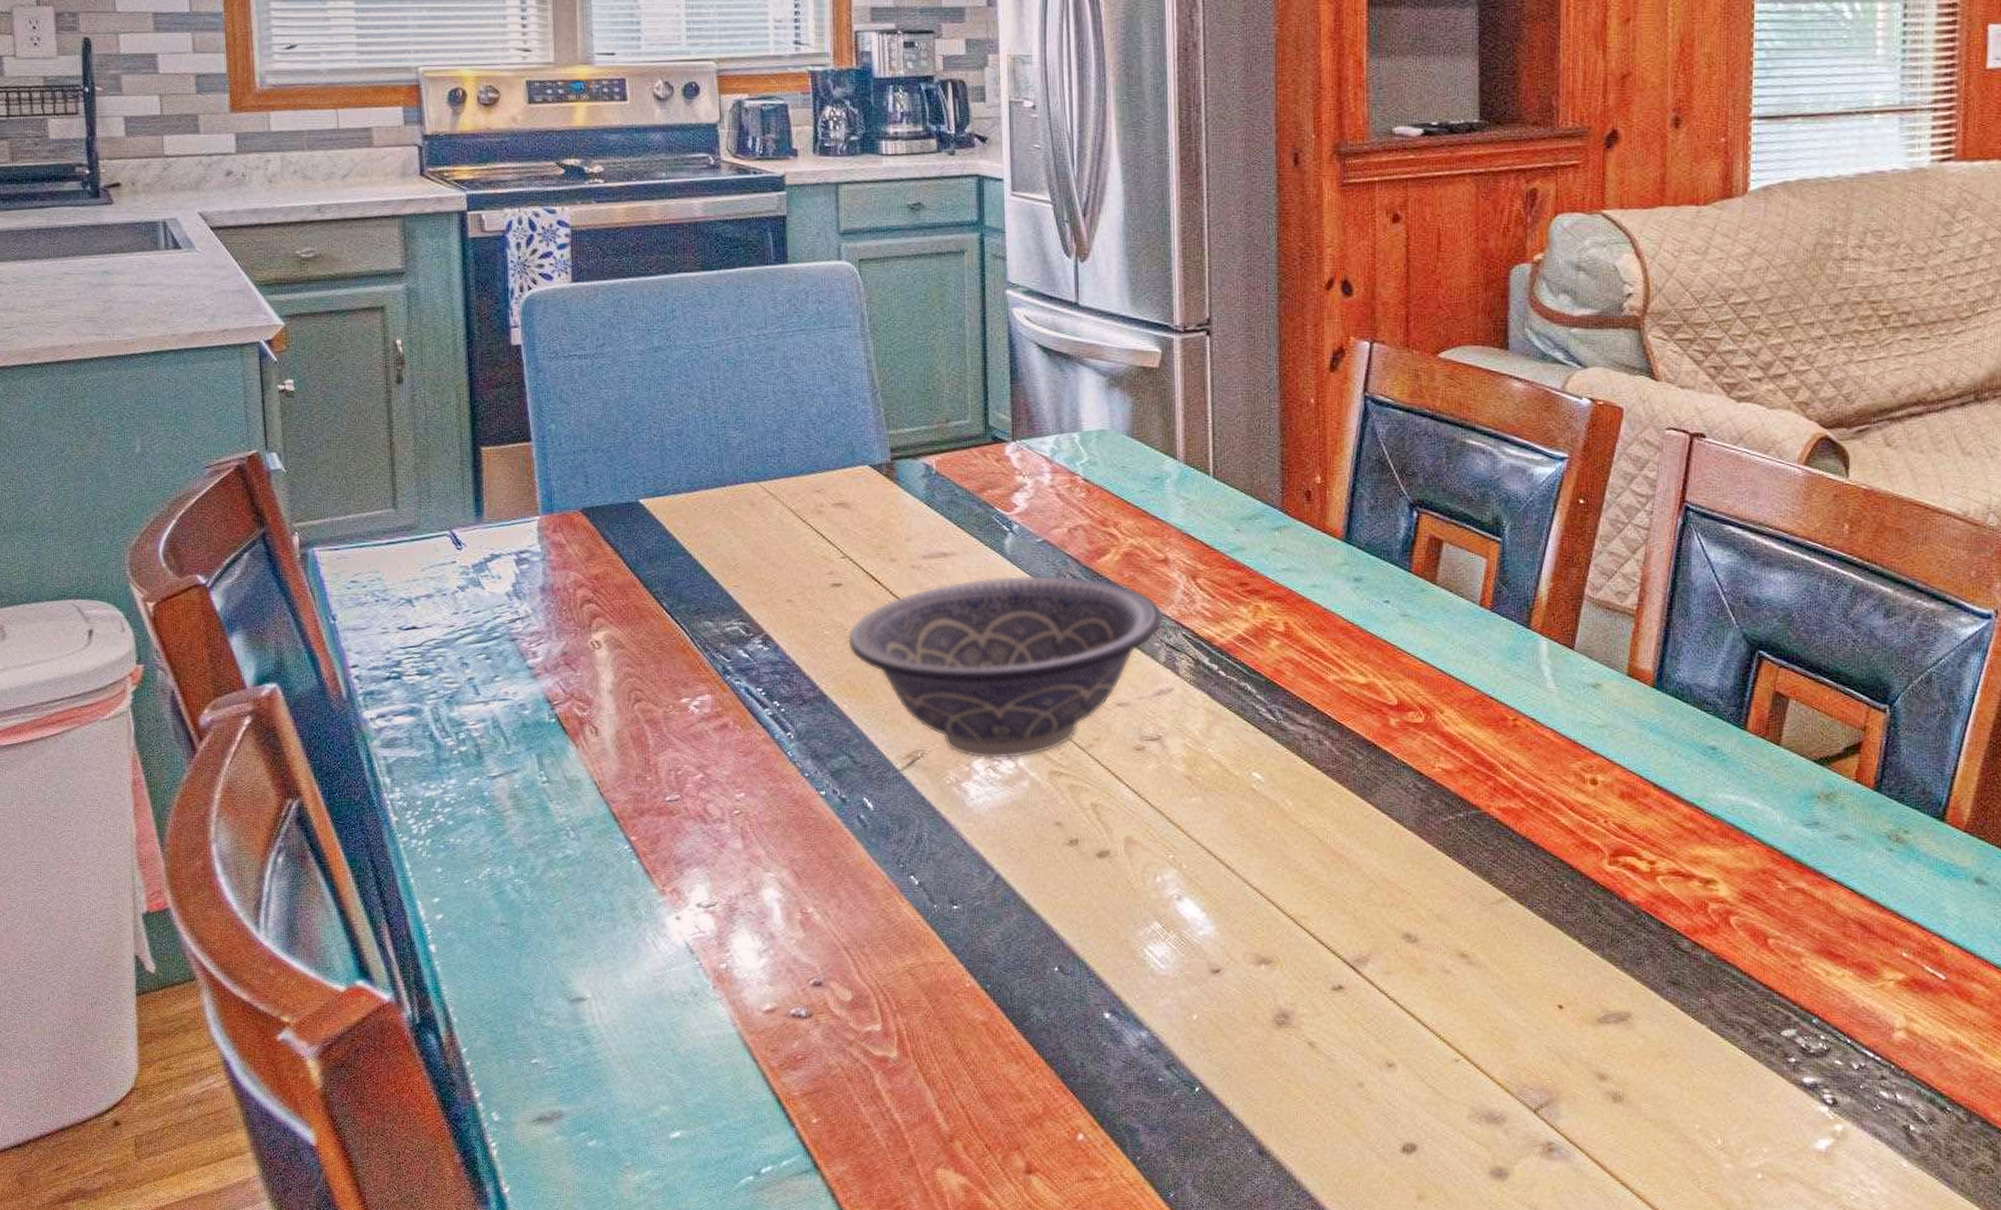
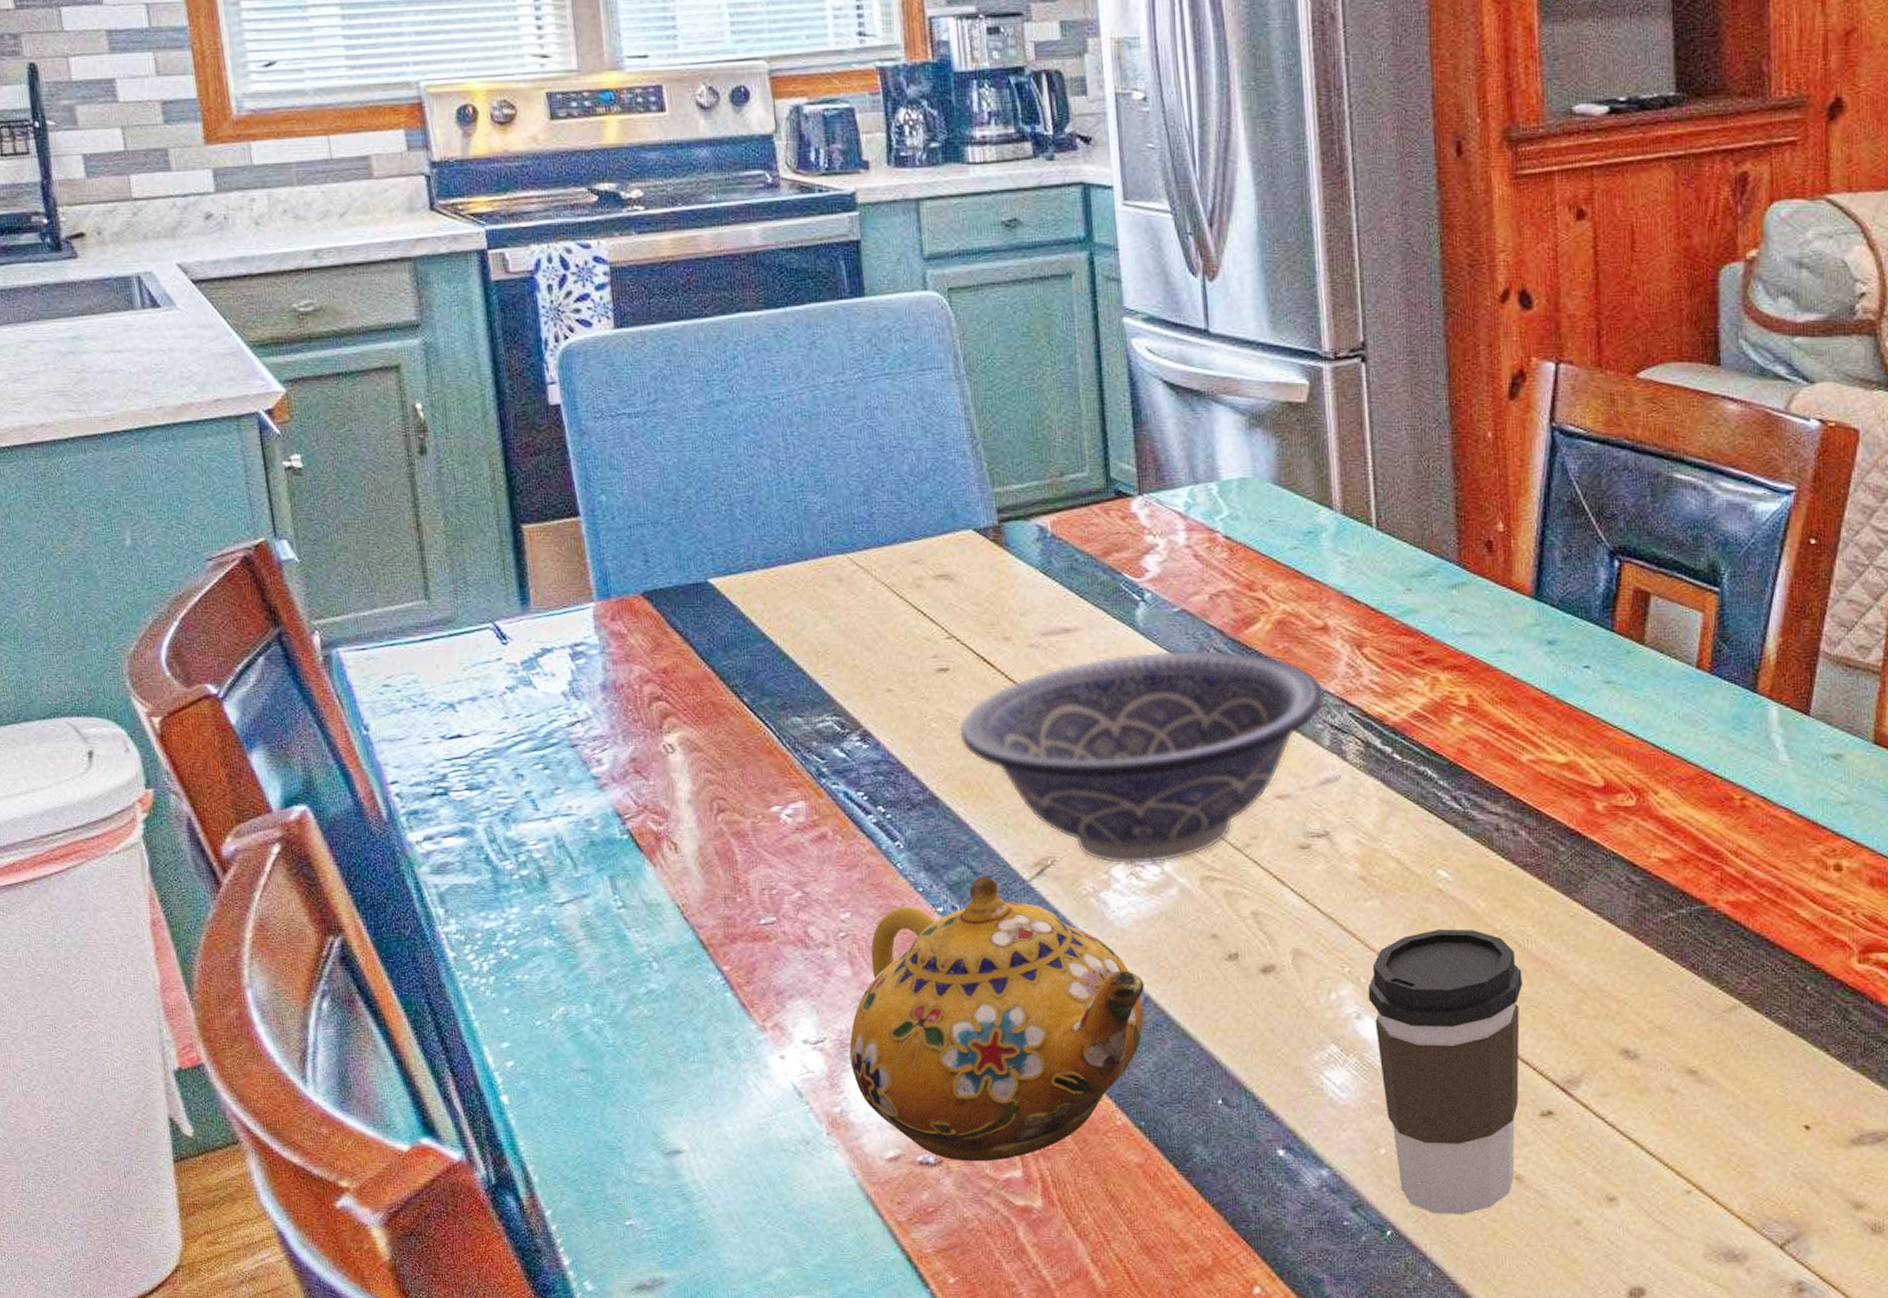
teapot: none [737,765,996,1016] -> present [849,877,1144,1162]
coffee cup: none [1188,824,1321,1075] -> present [1368,930,1523,1214]

